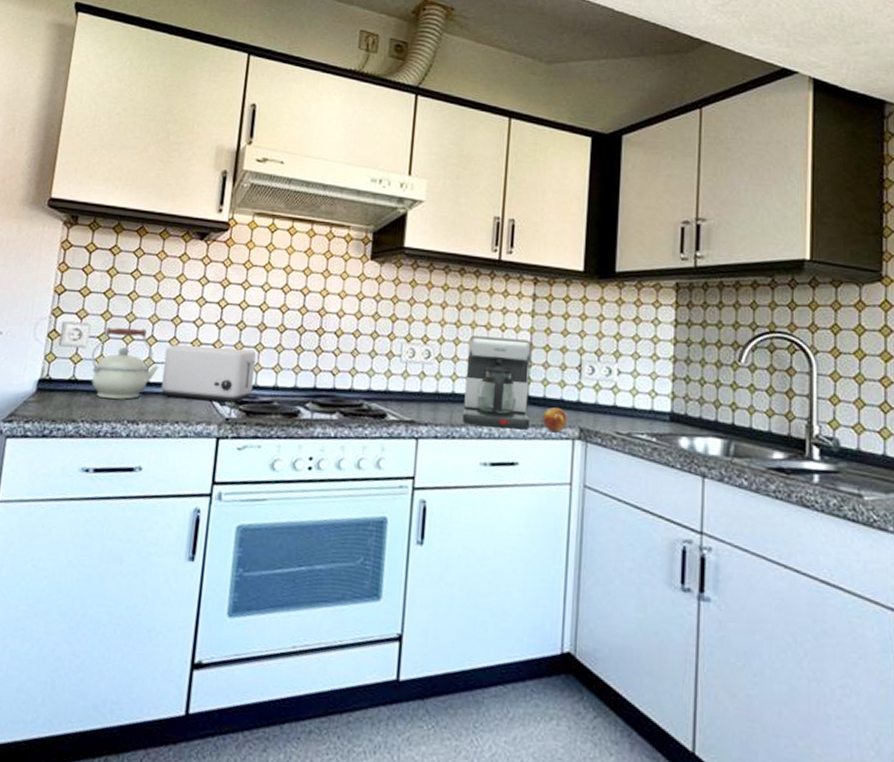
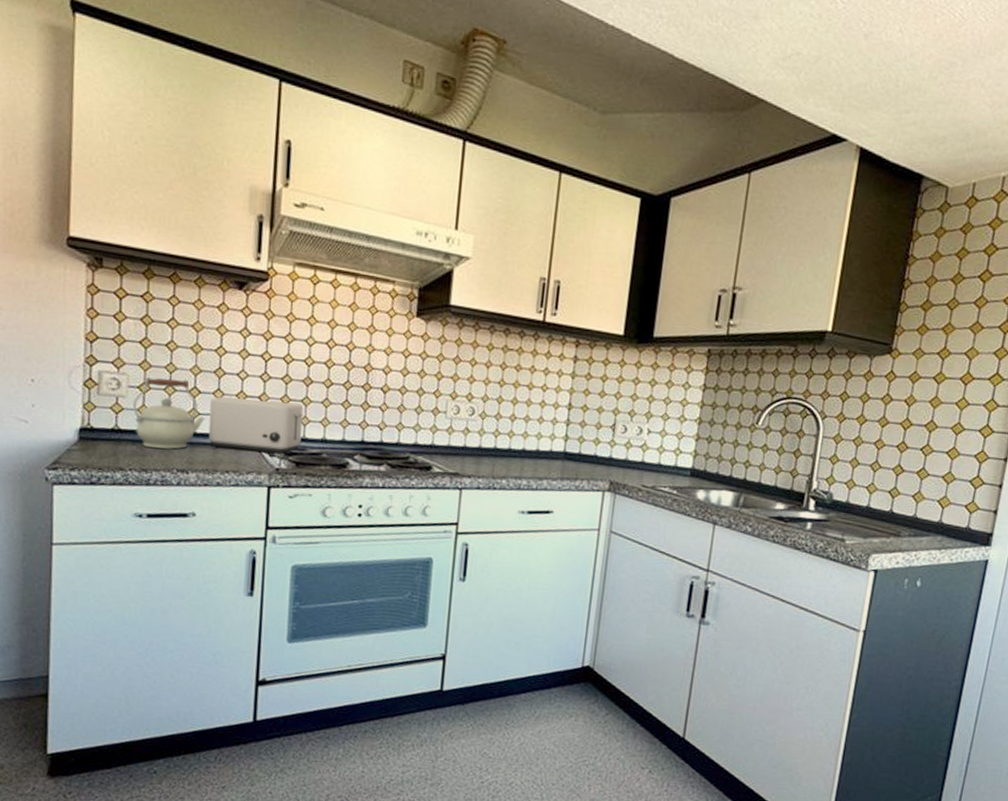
coffee maker: present [463,336,533,430] -> none [503,395,572,482]
fruit: present [543,407,568,433] -> none [577,462,600,485]

